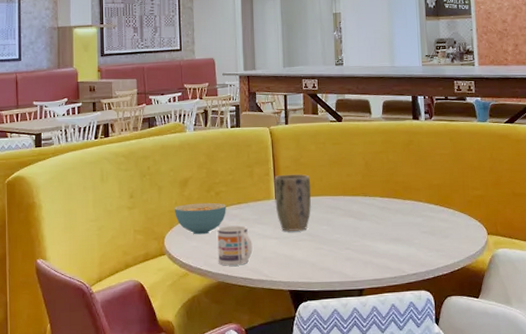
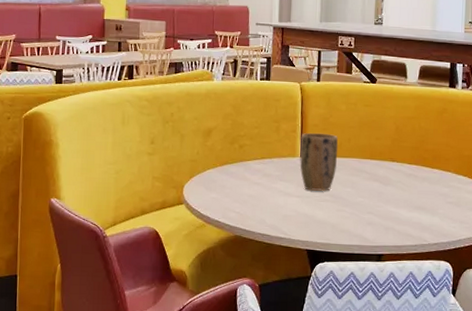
cereal bowl: present [175,202,226,235] -> none [196,154,249,187]
mug: present [217,225,253,266] -> none [236,180,273,221]

